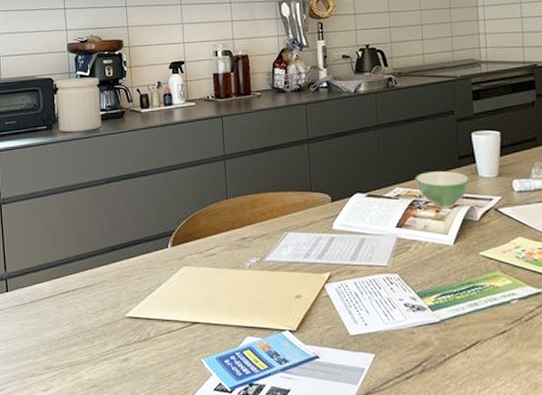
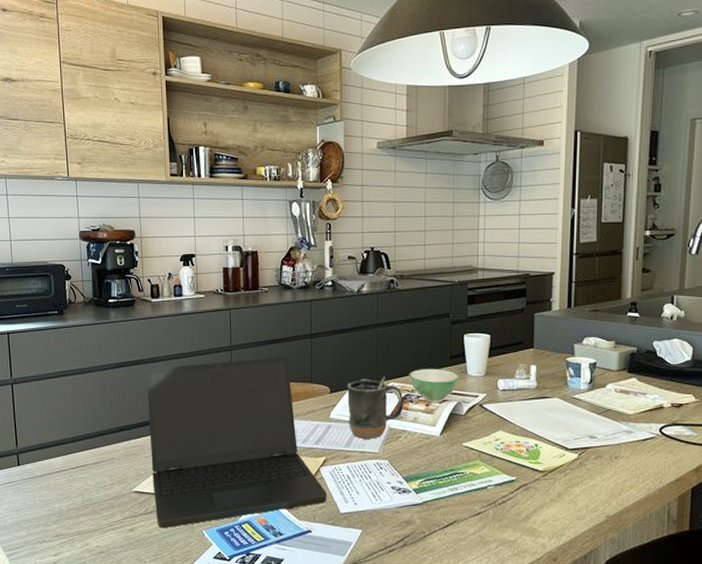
jar: present [56,77,101,133] -> none [68,266,112,319]
laptop: none [137,164,335,357] -> present [146,356,328,528]
mug: none [349,181,412,251] -> present [347,376,404,439]

